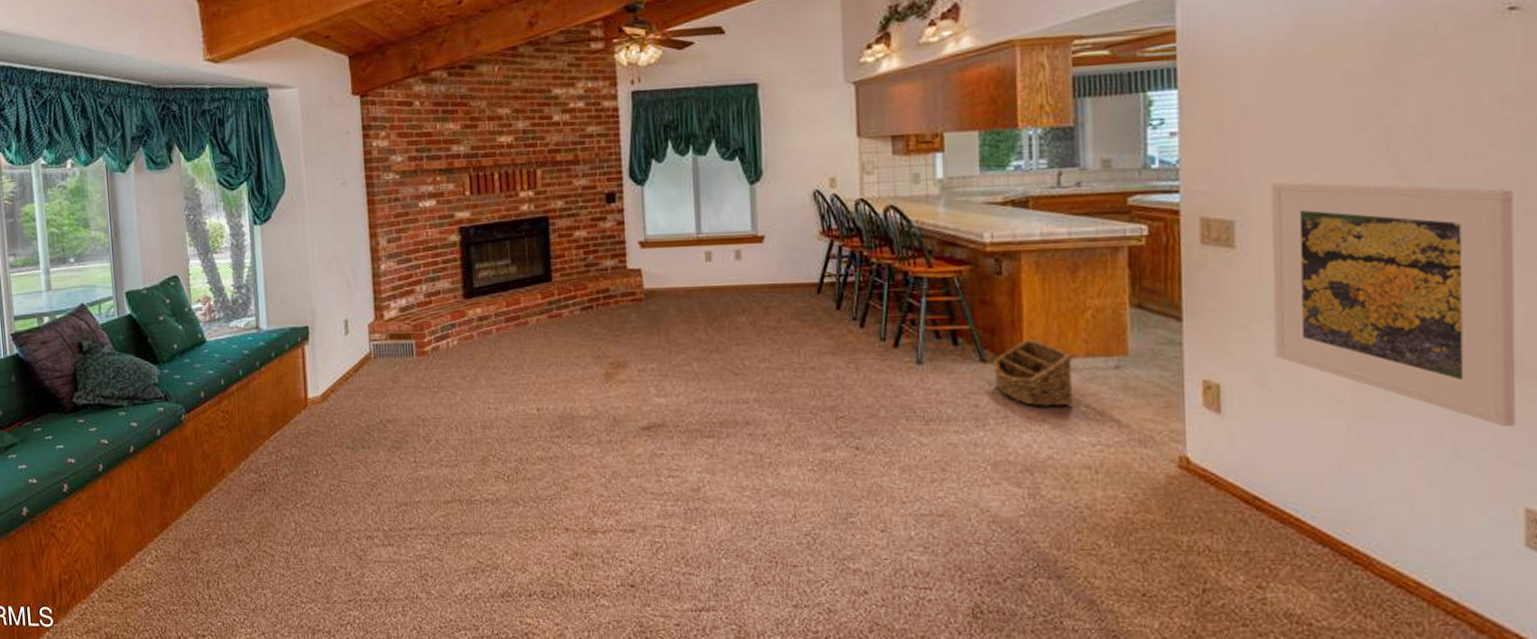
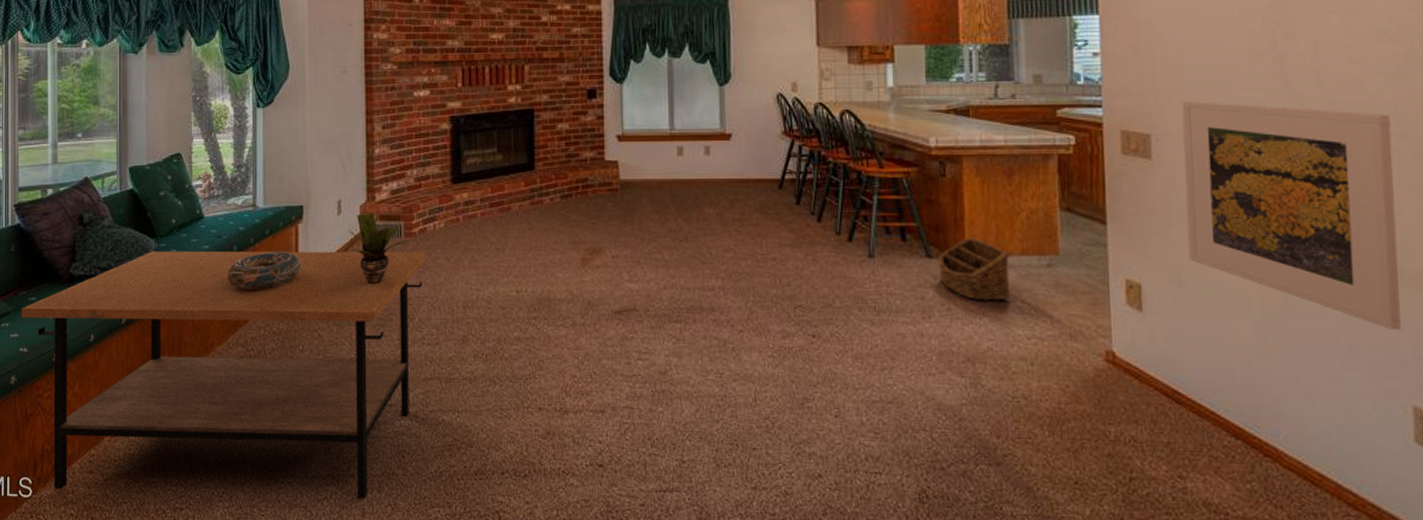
coffee table: none [27,370,440,624] -> present [22,251,426,500]
decorative bowl: none [233,373,310,415] -> present [226,251,301,290]
potted plant: none [357,331,423,406] -> present [347,212,411,285]

